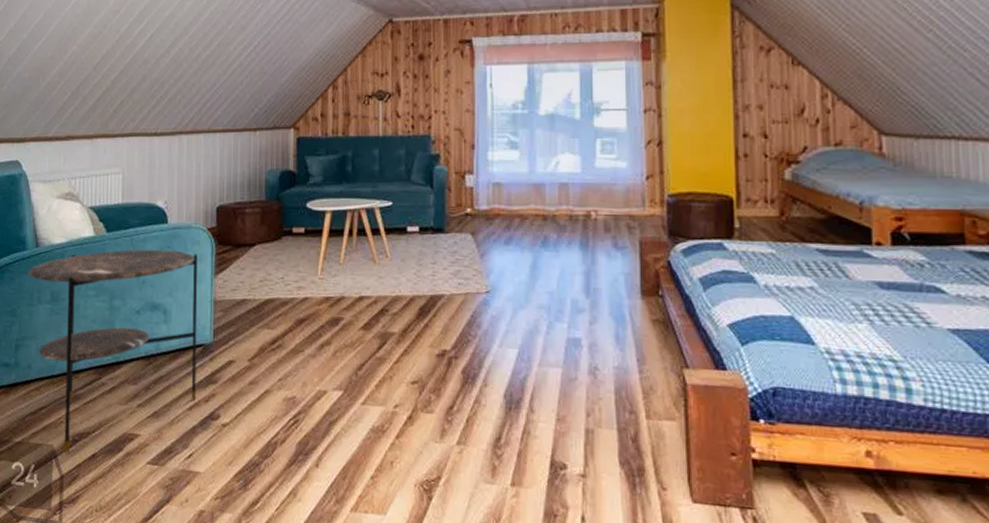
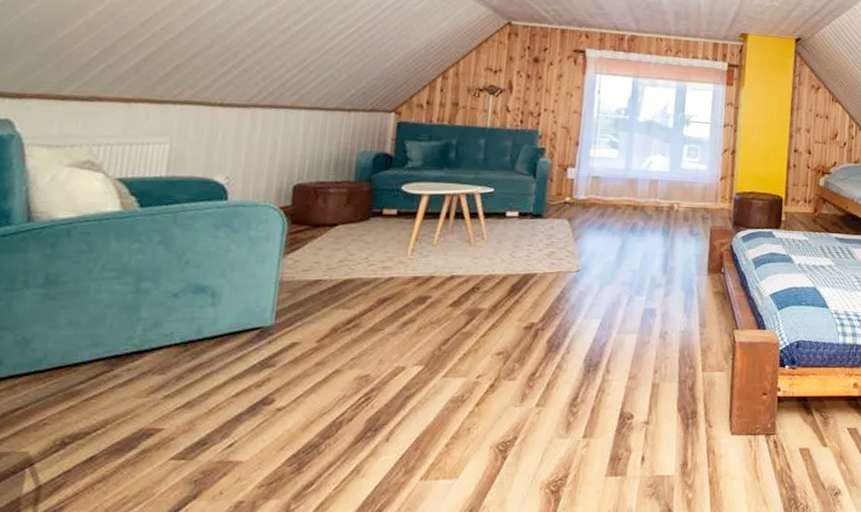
side table: present [28,249,198,453] -> none [11,227,264,459]

